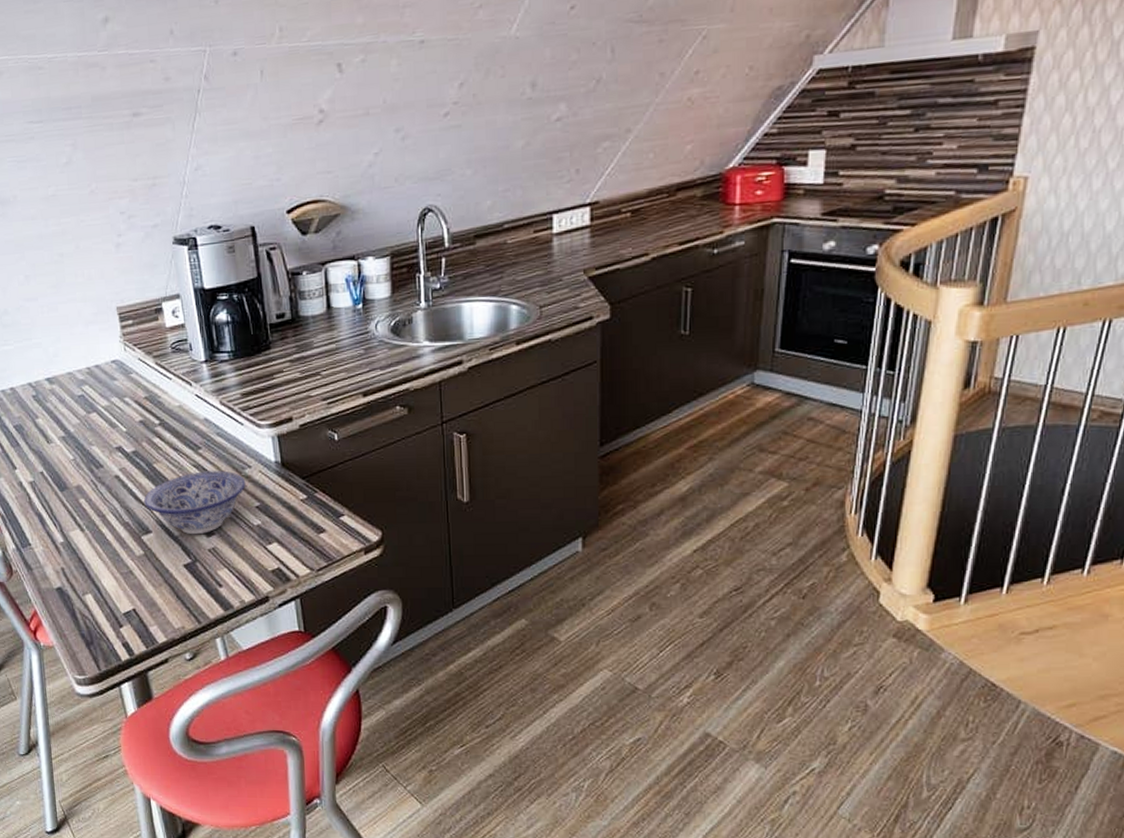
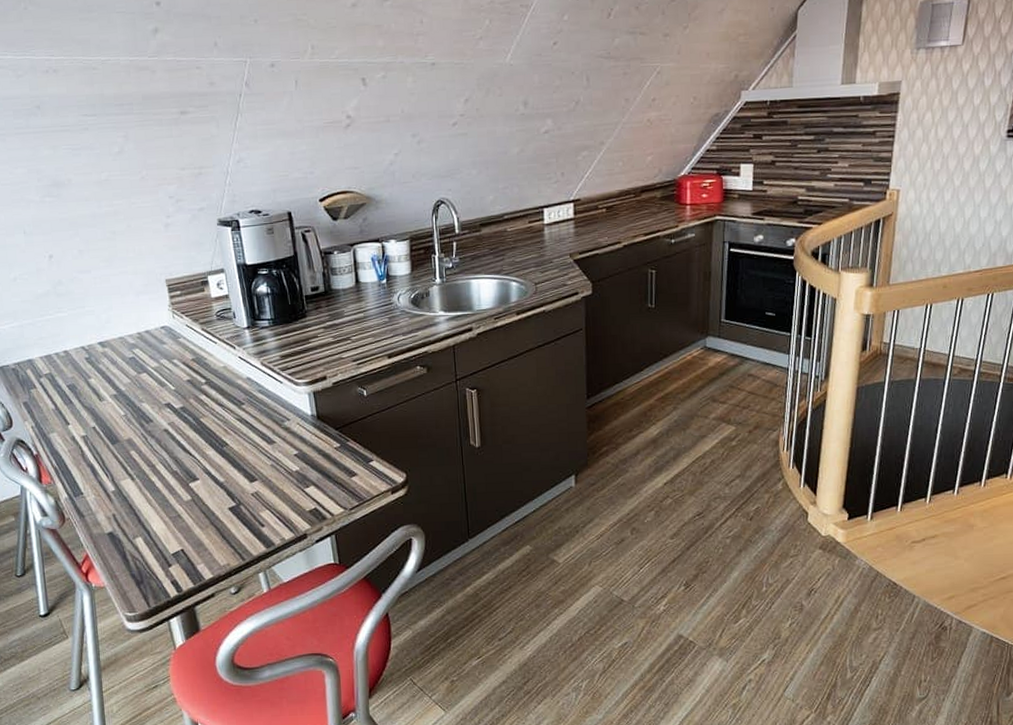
bowl: present [144,470,246,535] -> none [191,423,285,481]

